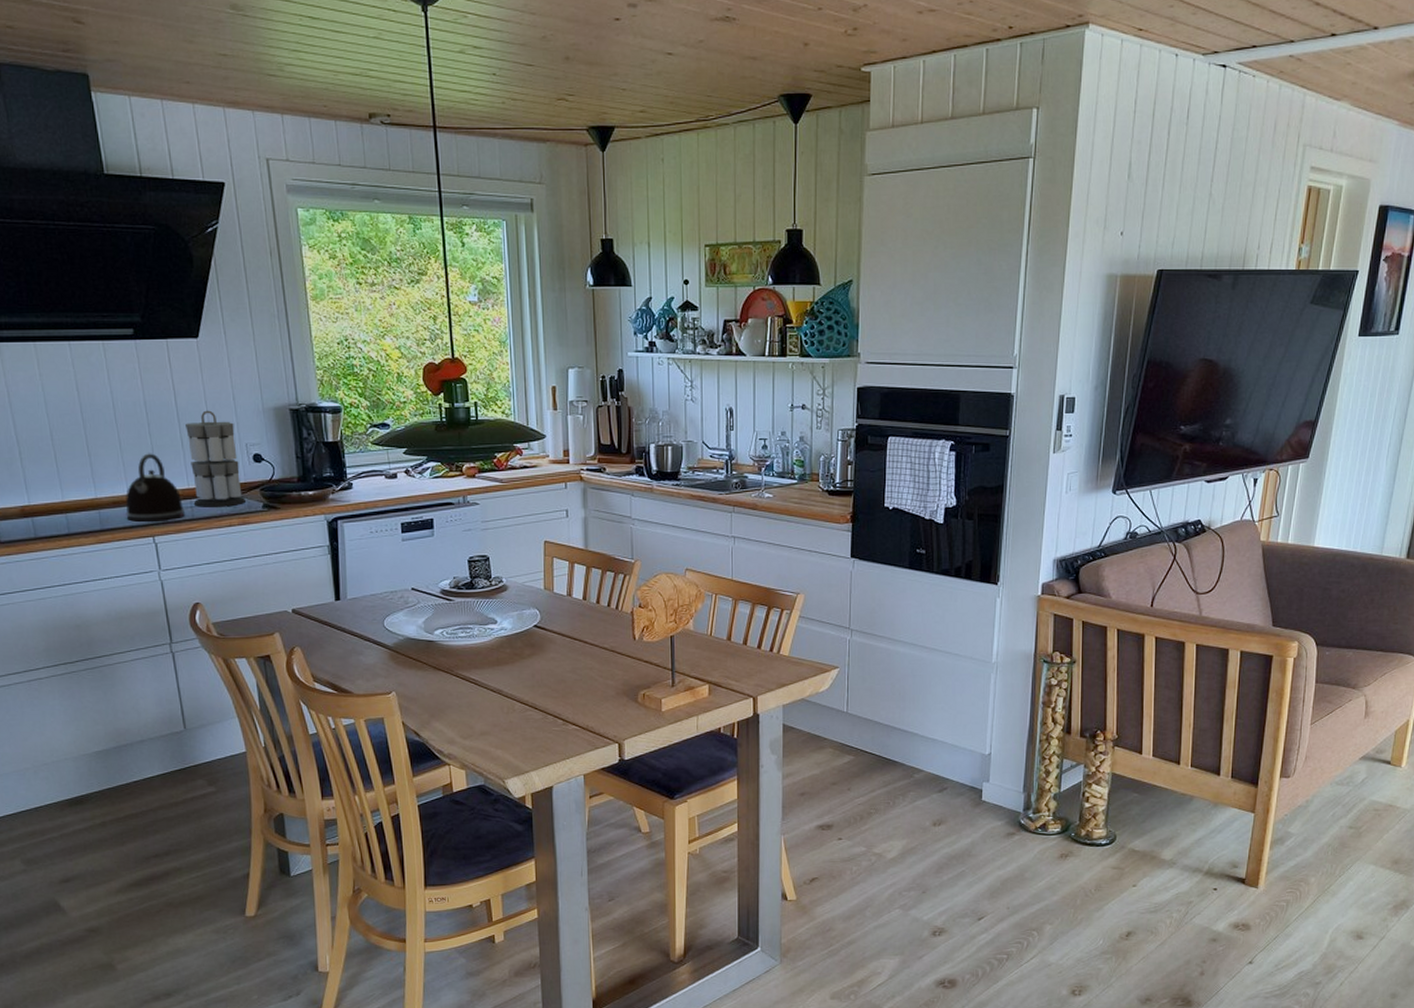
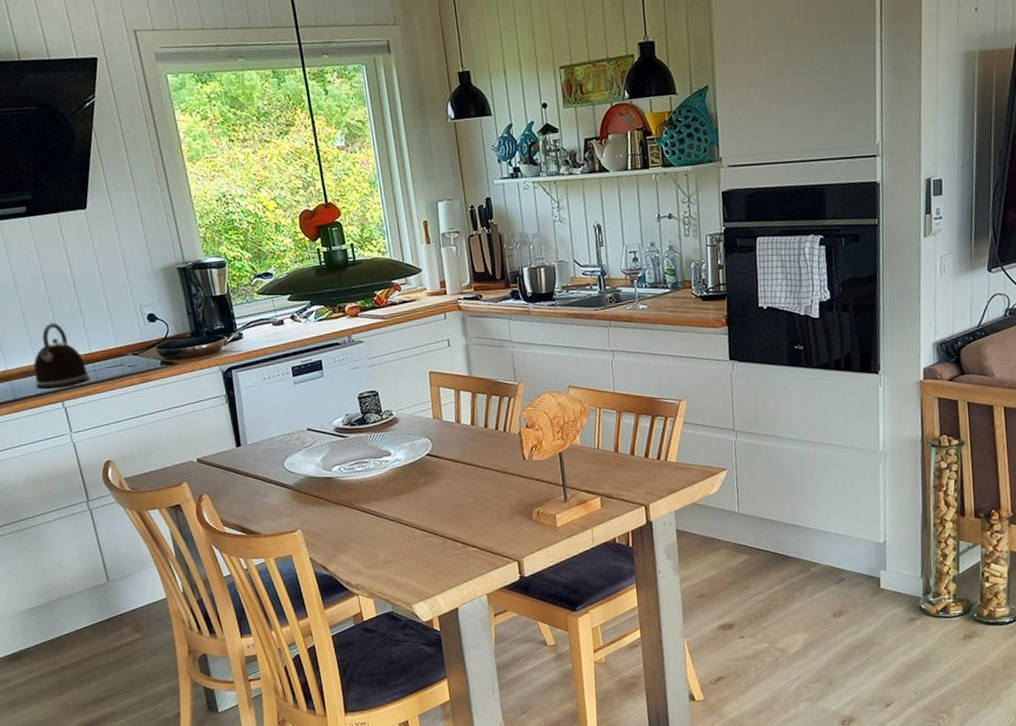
spice rack: present [185,410,246,507] -> none [82,277,144,370]

